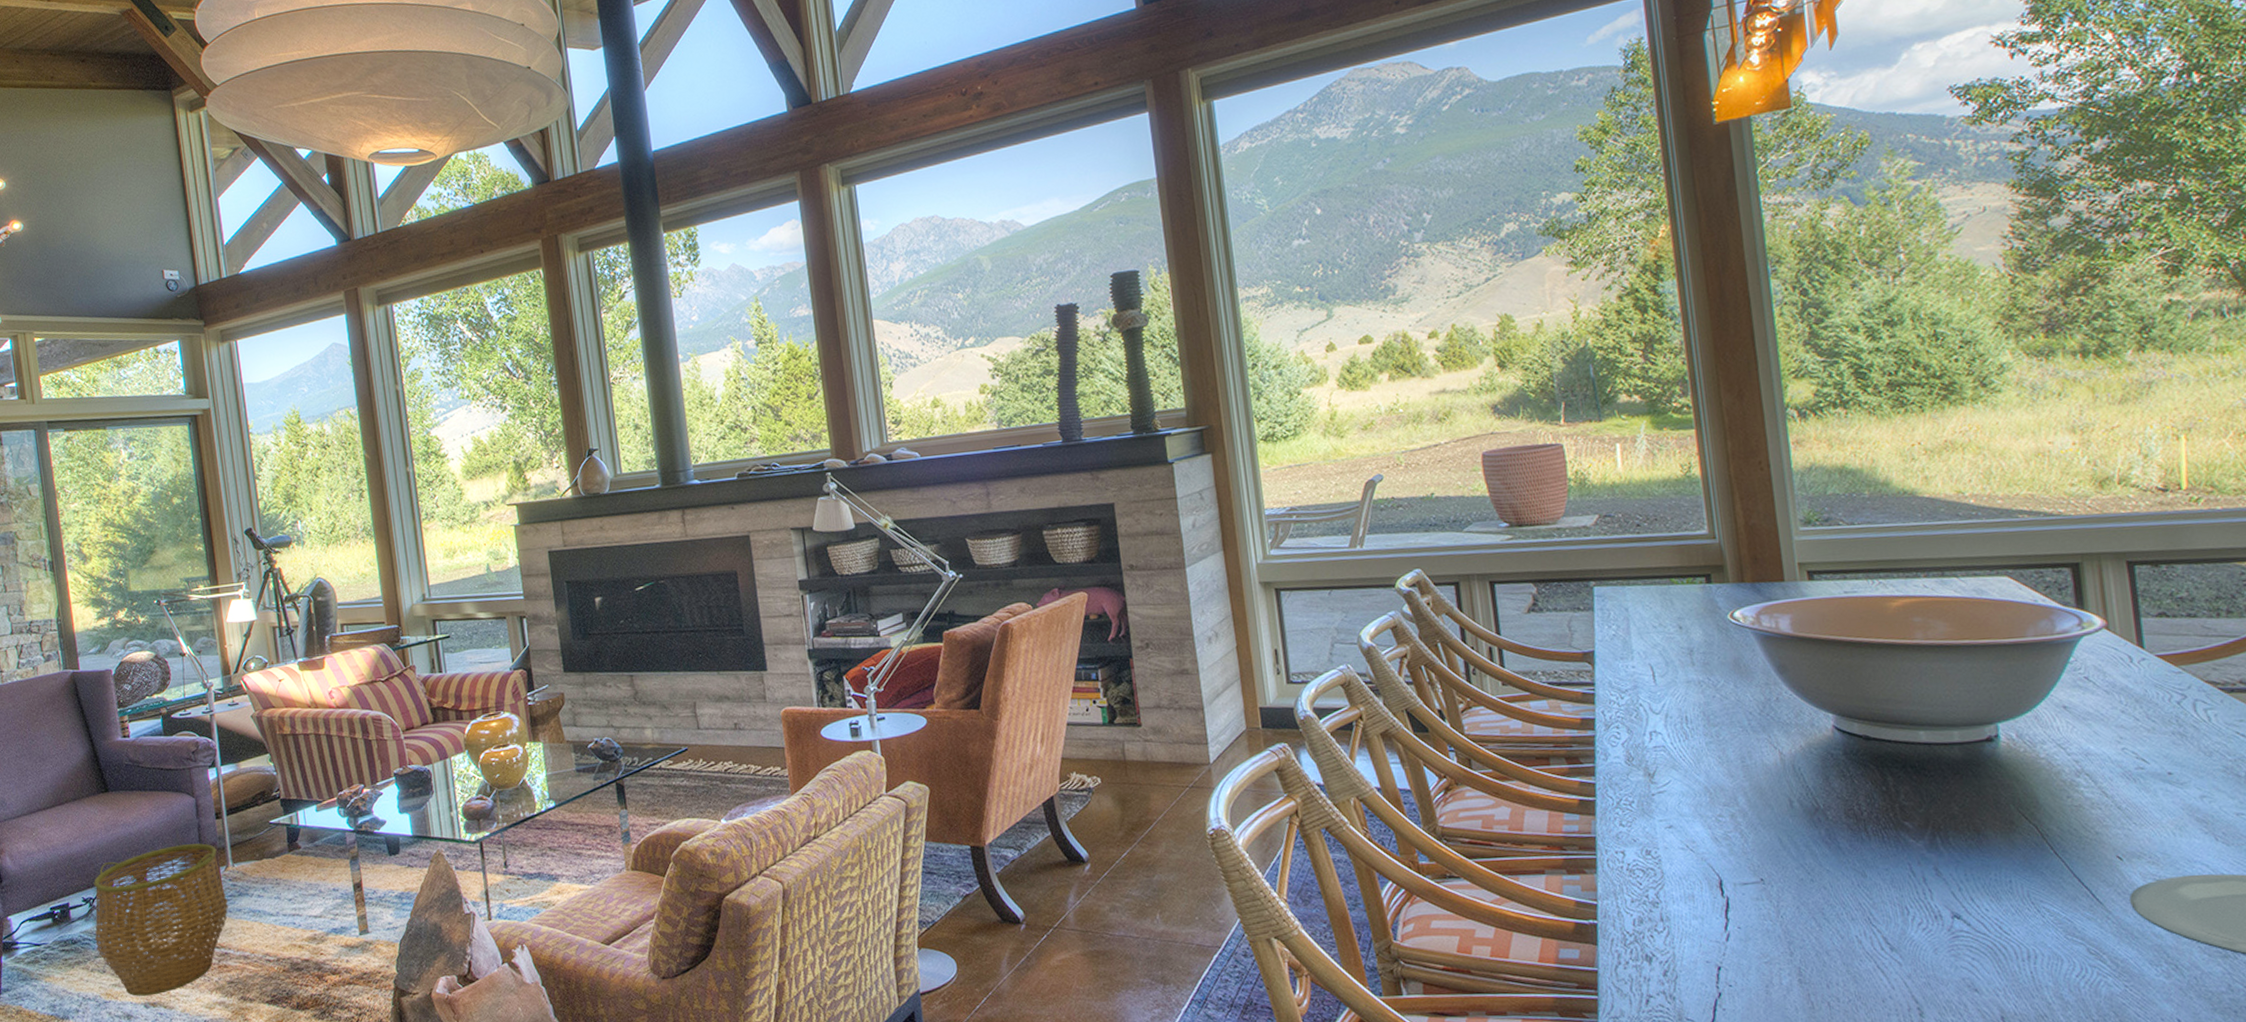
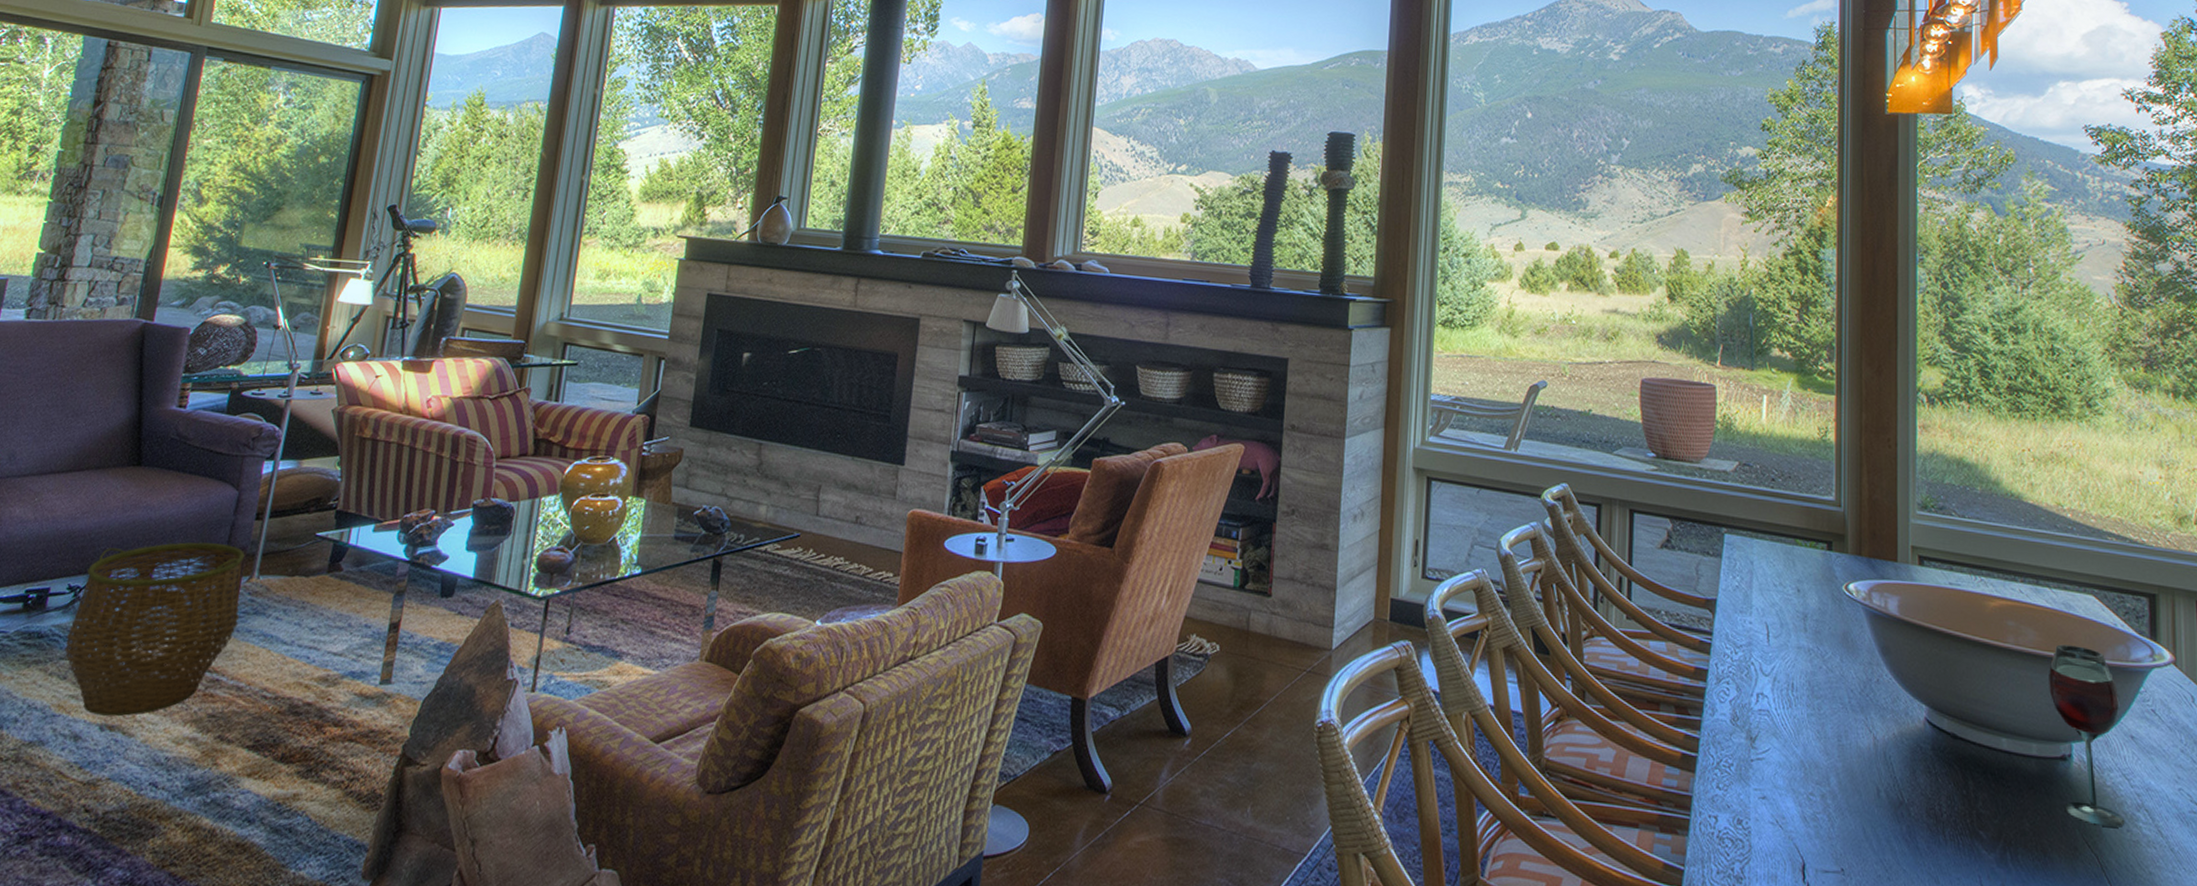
wineglass: none [1964,628,2065,797] -> present [2049,644,2125,828]

